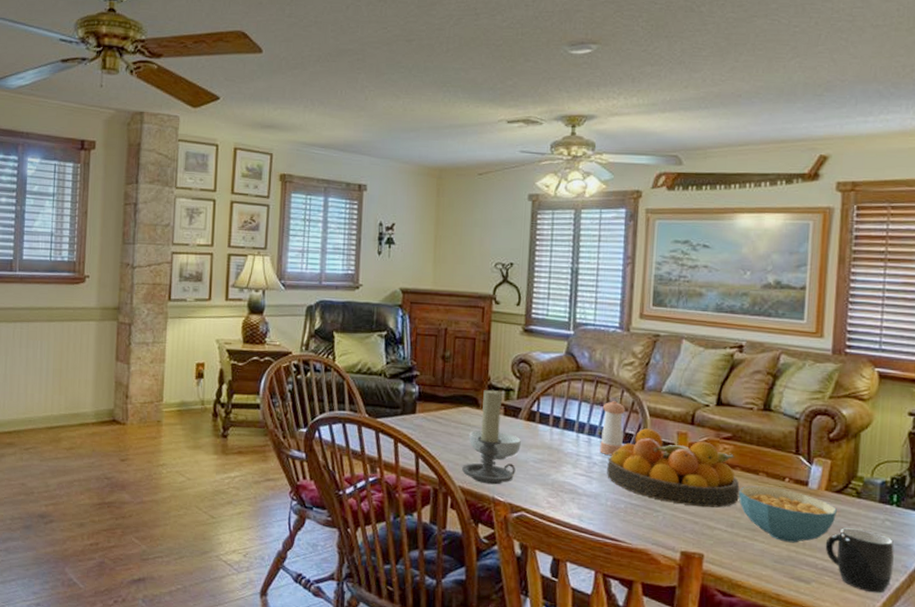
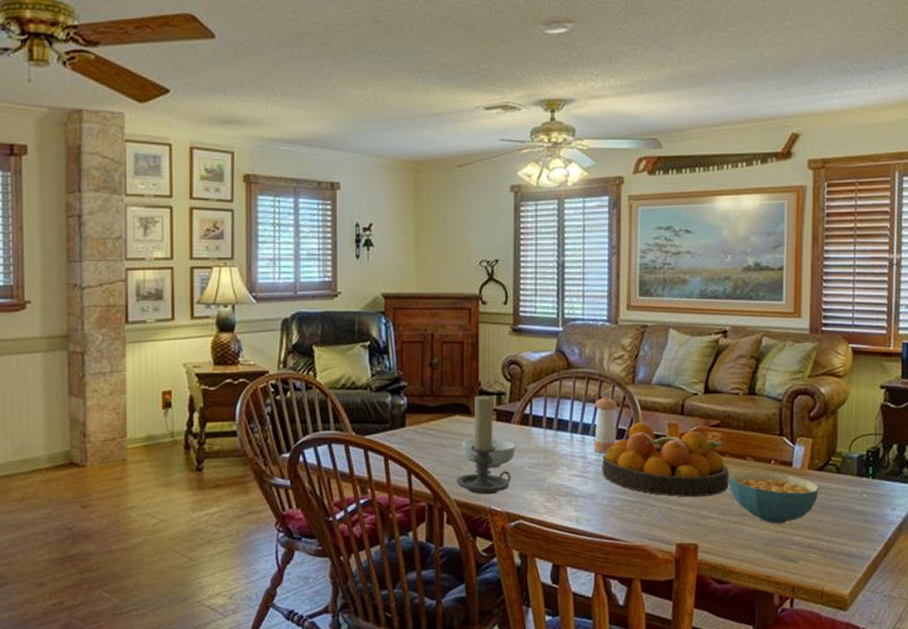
mug: present [825,528,894,594] -> none [810,504,872,565]

